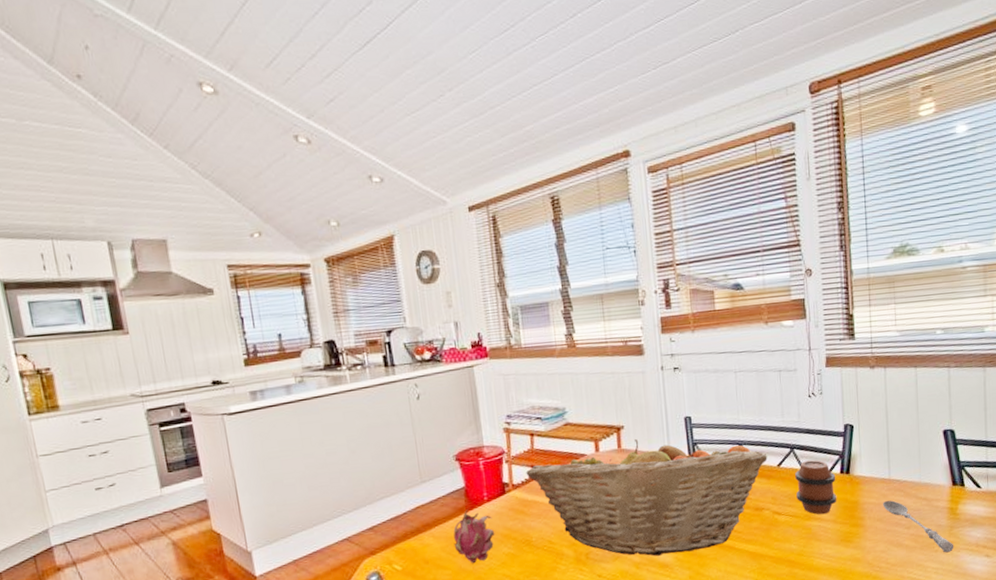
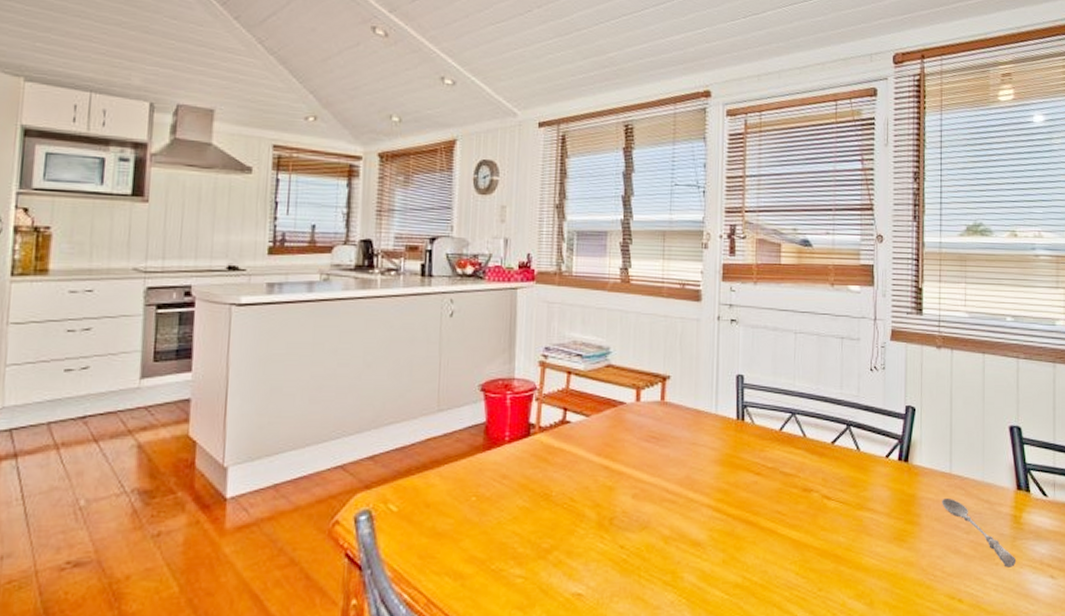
fruit: present [453,508,495,564] -> none [462,447,511,515]
fruit basket: present [526,439,768,556] -> none [556,393,821,531]
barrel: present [795,460,837,515] -> none [849,441,893,506]

